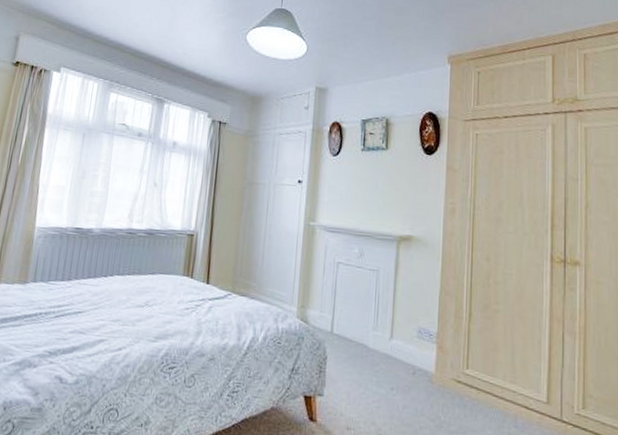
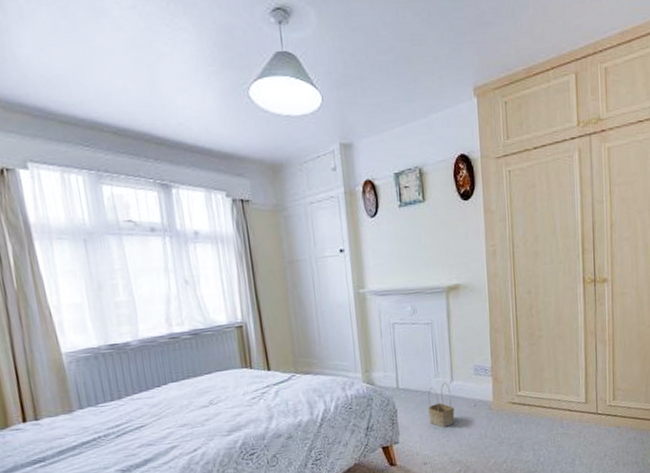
basket: none [360,338,390,392] -> present [428,382,455,428]

